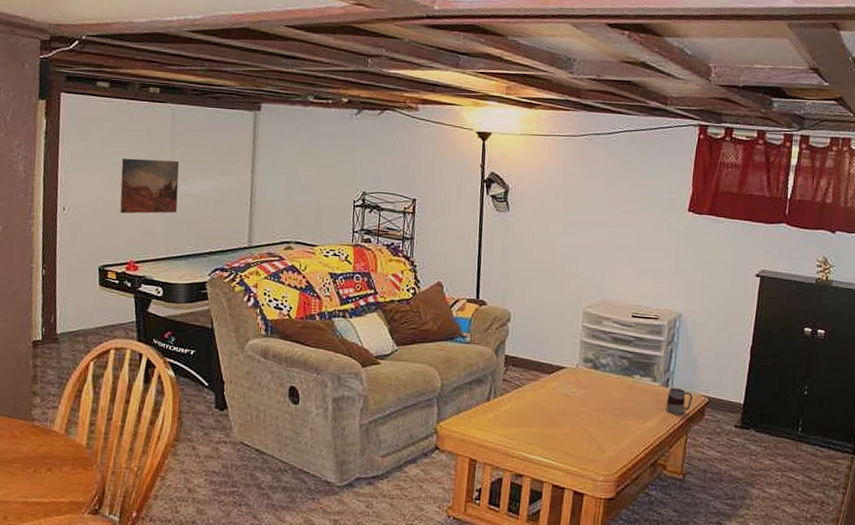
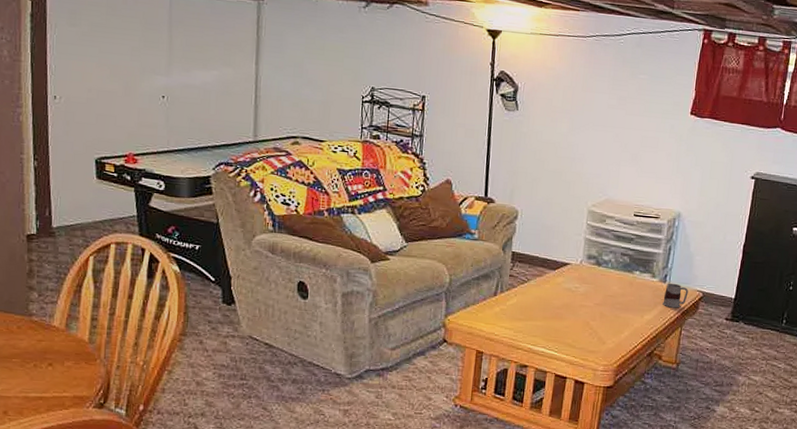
wall art: present [120,158,179,214] -> none [116,45,179,105]

